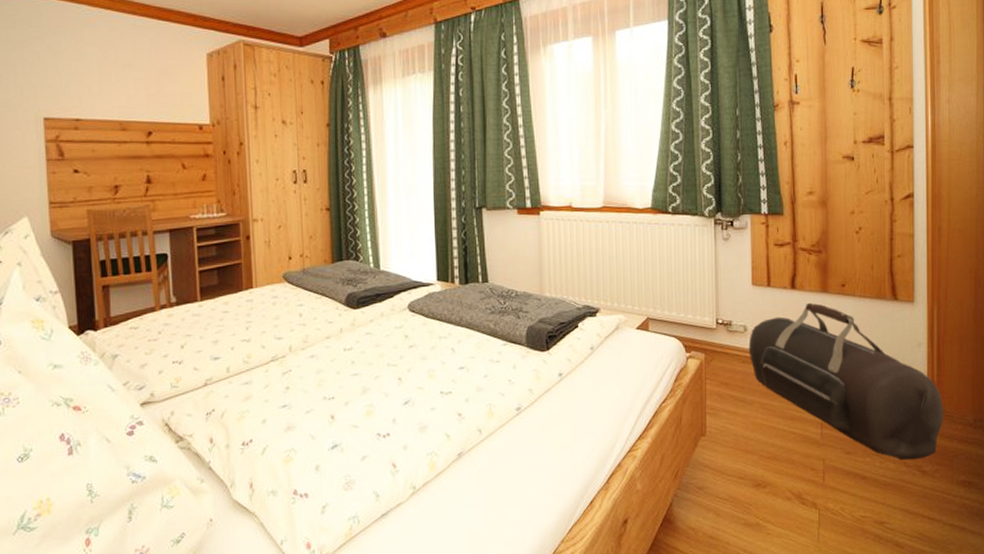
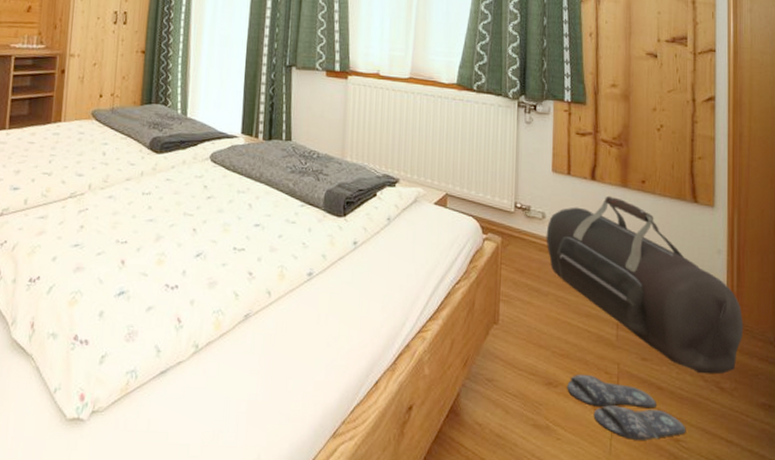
slippers: none [775,473,890,527] -> present [567,375,686,440]

